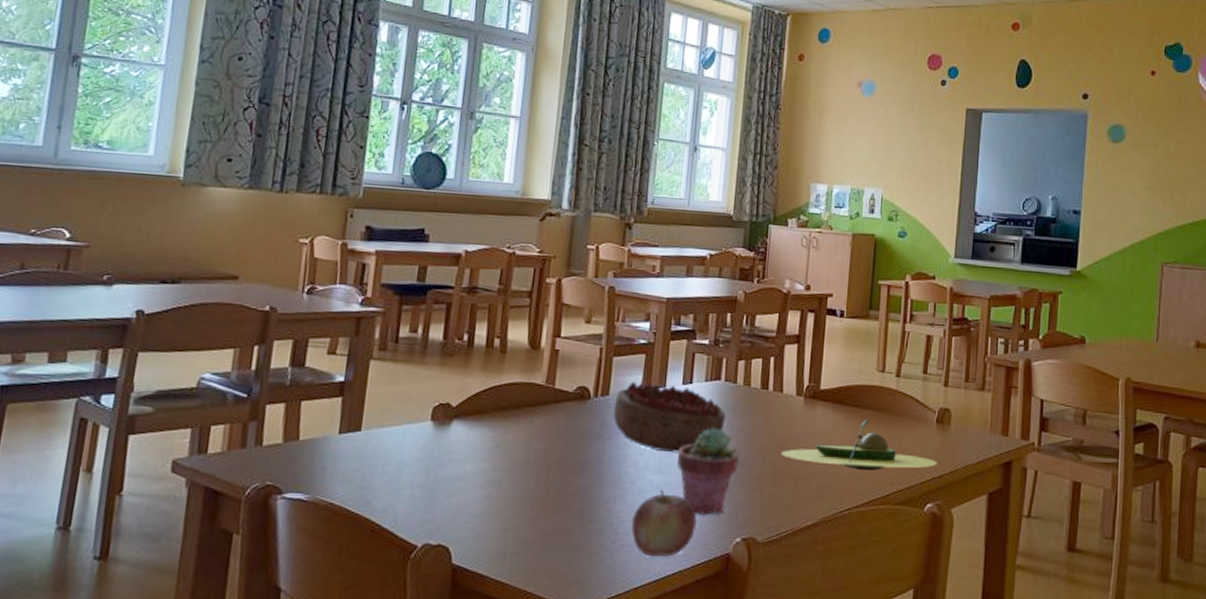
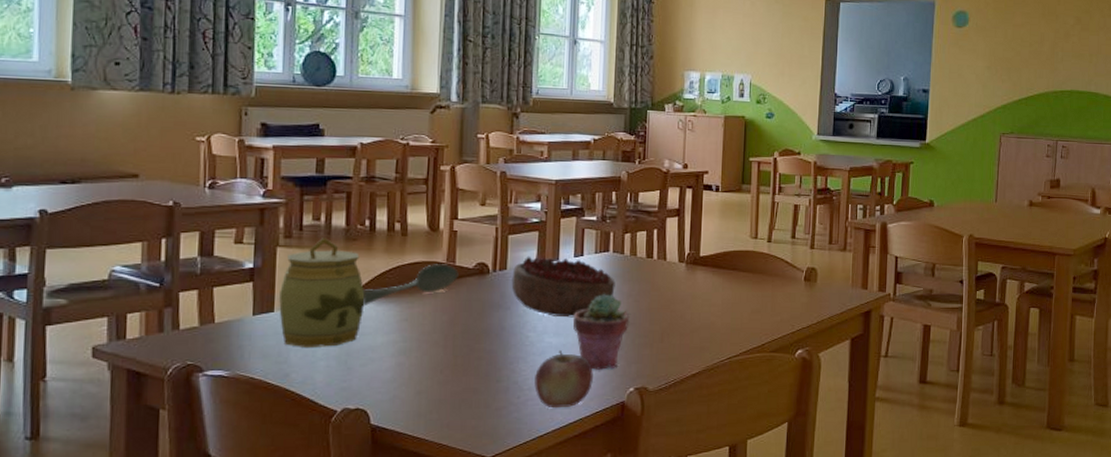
jar: none [366,352,458,474] -> present [279,238,365,349]
spoon: none [453,384,558,430] -> present [362,262,459,307]
avocado: present [780,419,937,470] -> none [666,280,806,324]

